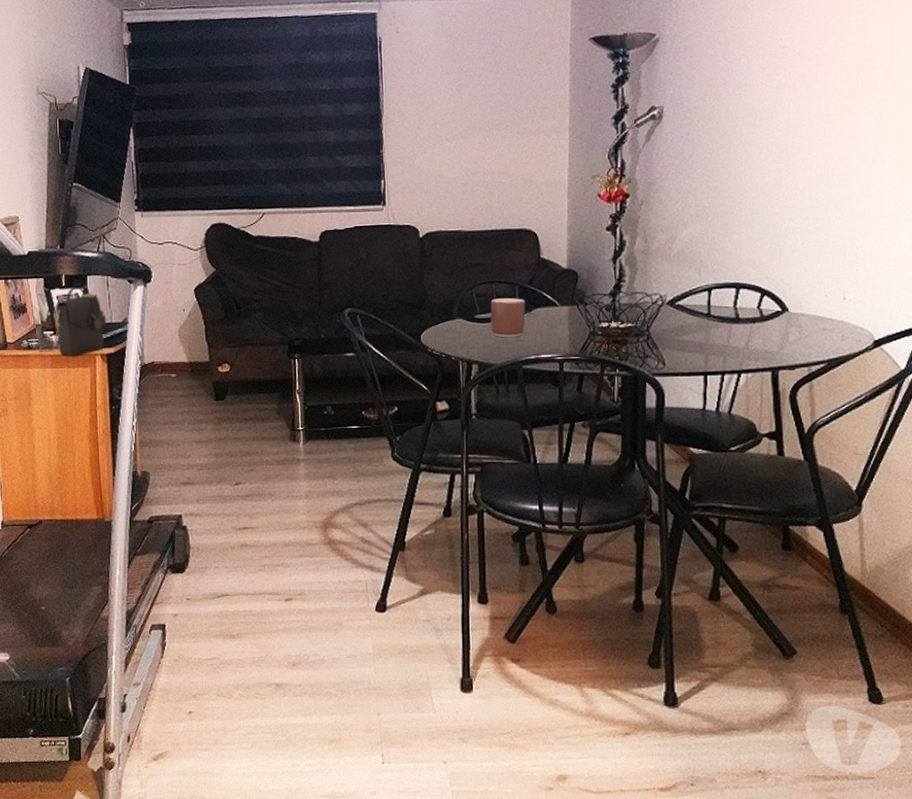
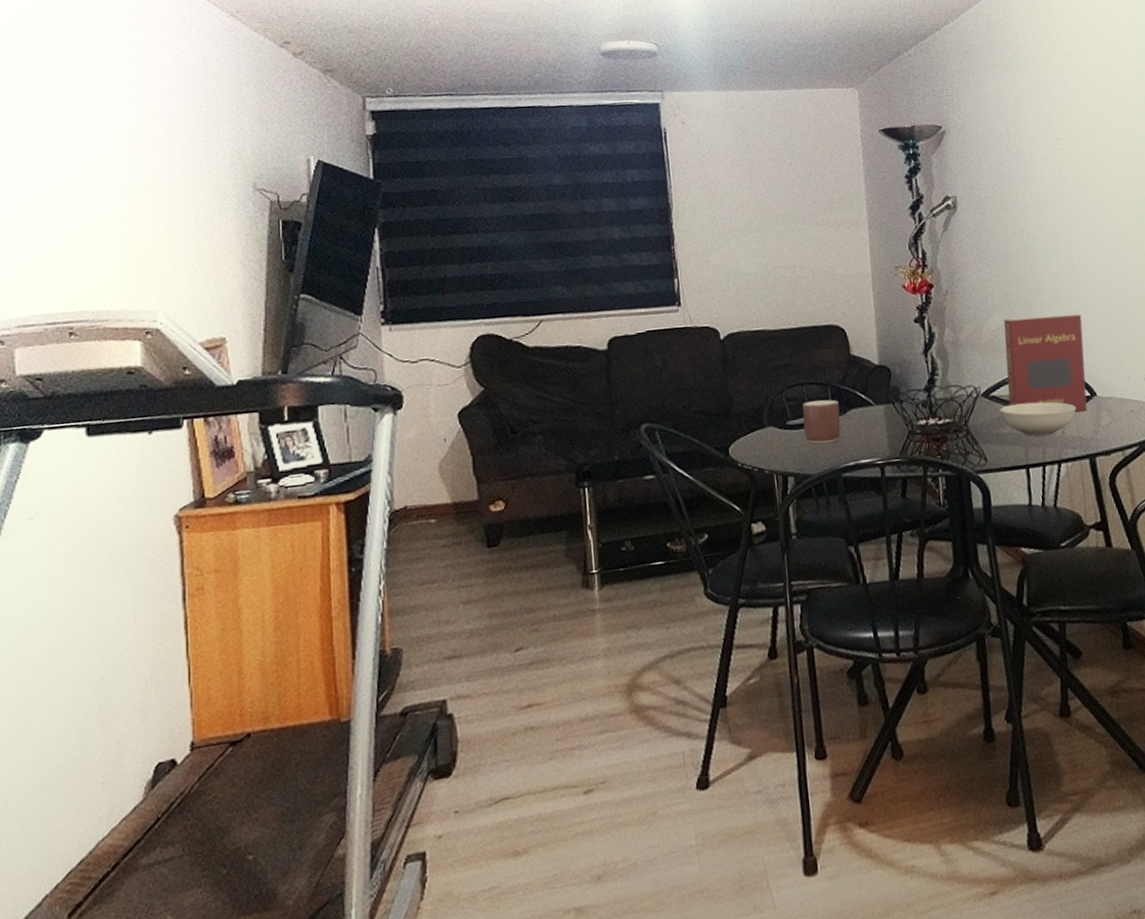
handbag: present [39,287,107,358] -> none [251,420,344,511]
bowl: none [684,313,764,347] -> present [1000,401,1076,437]
book: none [694,229,783,327] -> present [1003,313,1088,412]

